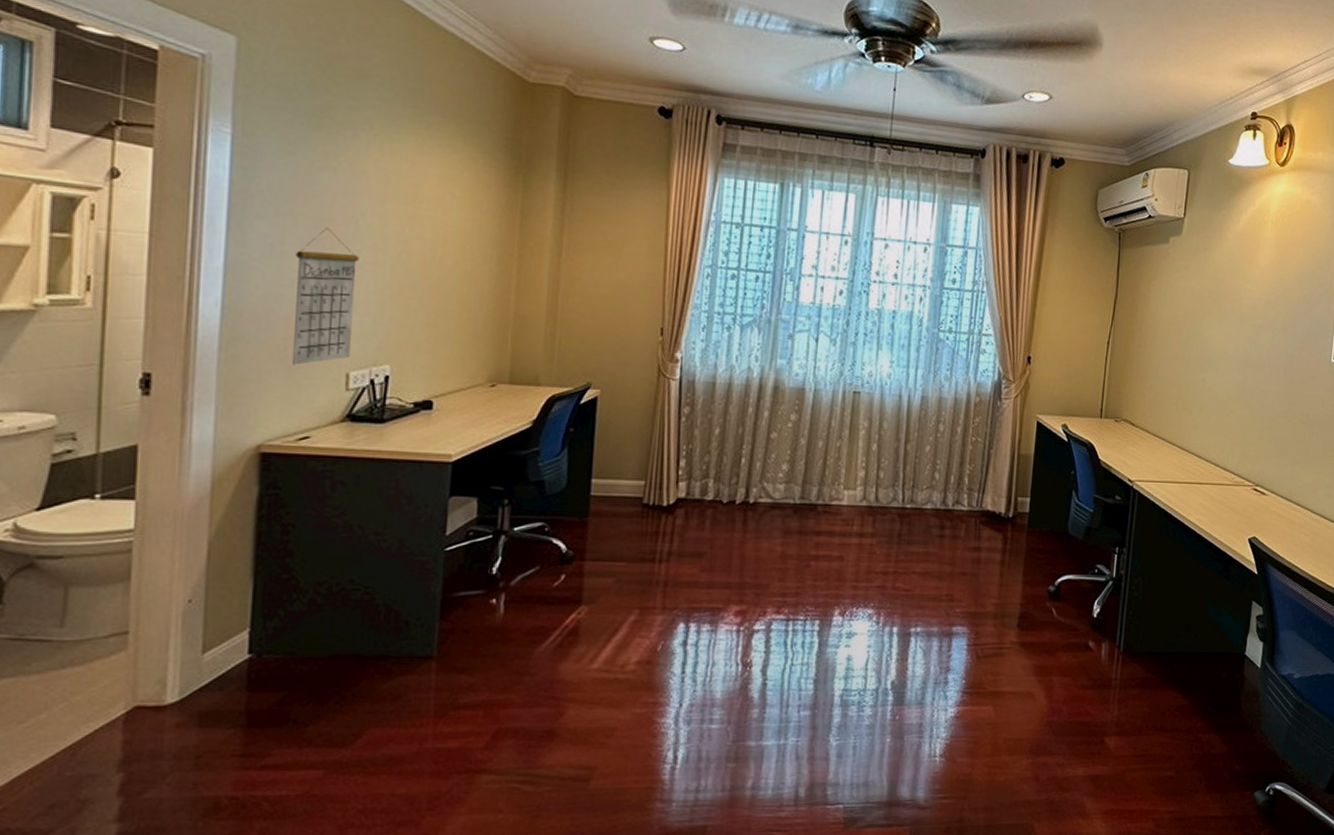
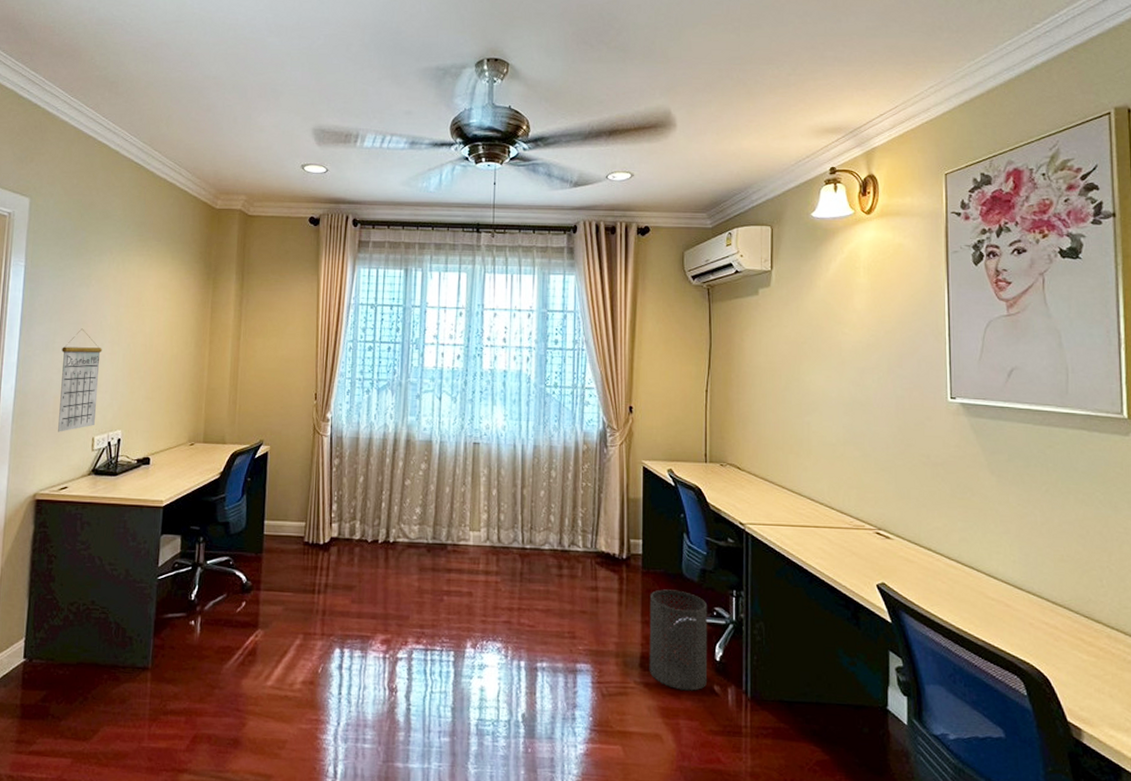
trash can: none [1026,548,1090,648] -> present [649,589,708,691]

